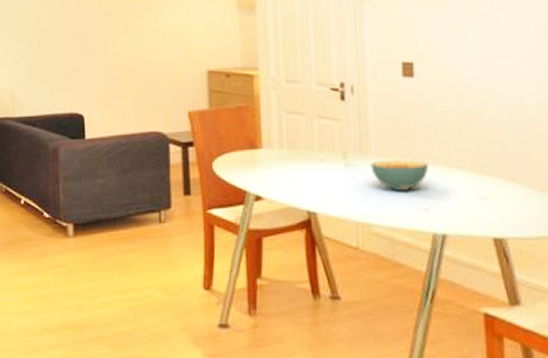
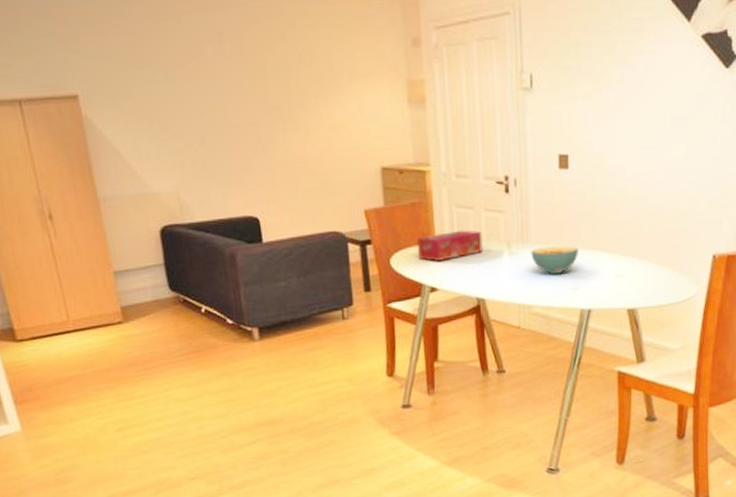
tissue box: none [241,137,315,169] -> present [416,230,483,262]

